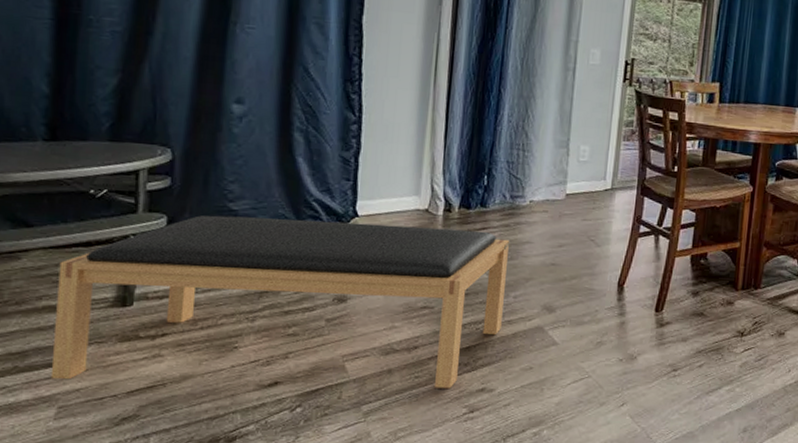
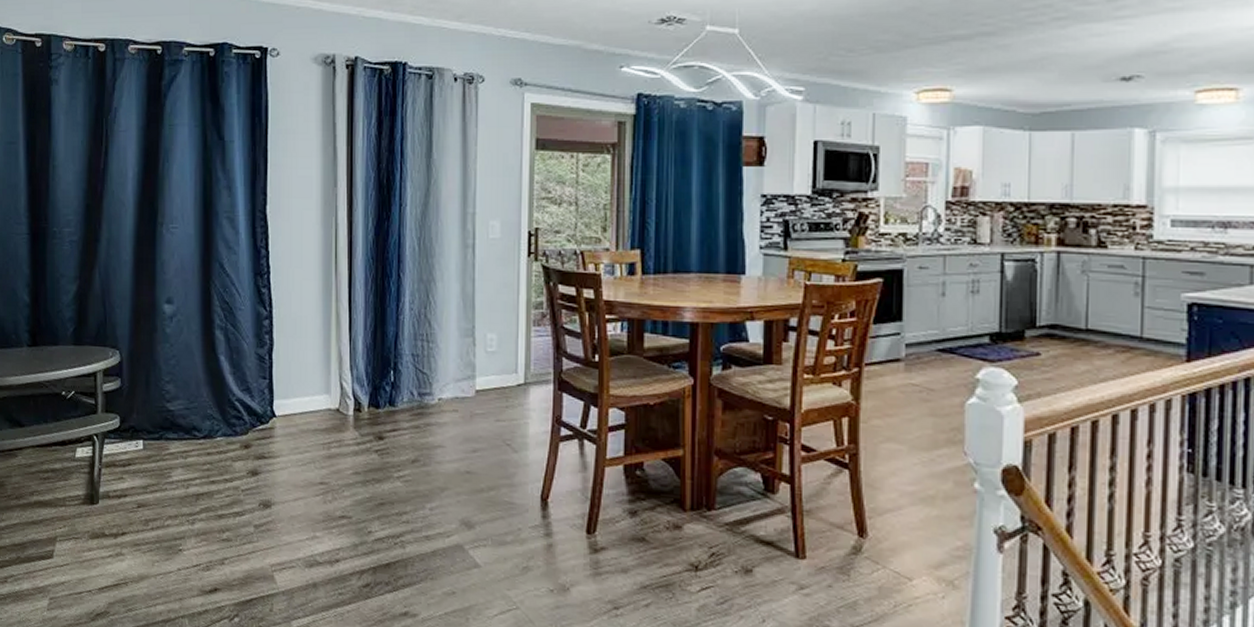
bench: present [50,215,510,389] -> none [43,416,422,610]

